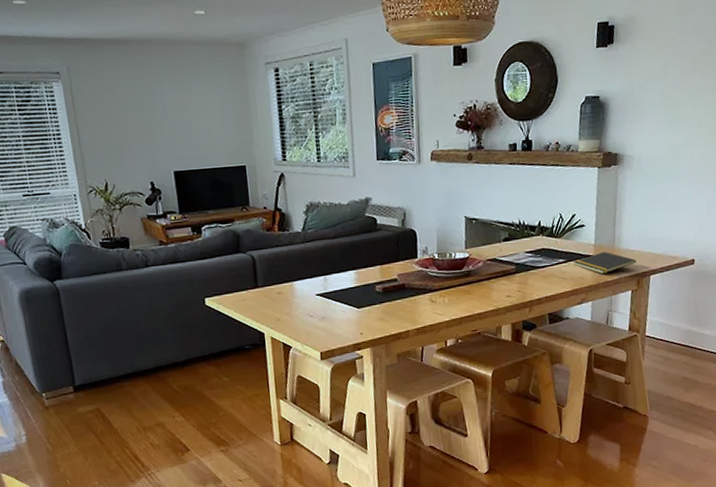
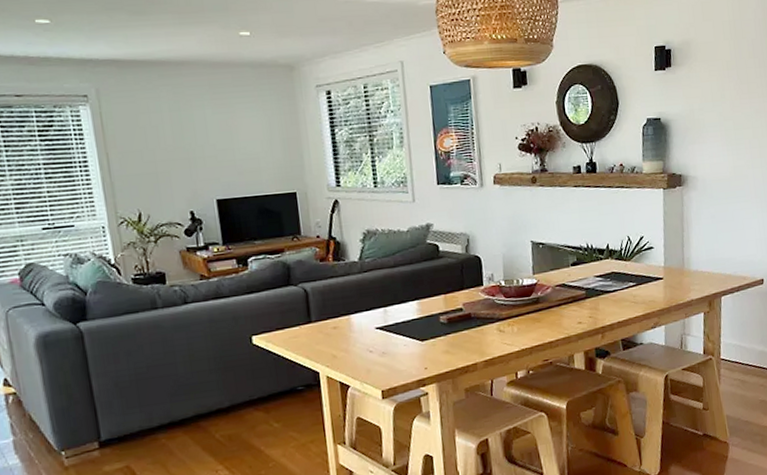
notepad: present [574,251,636,275] -> none [644,273,707,297]

